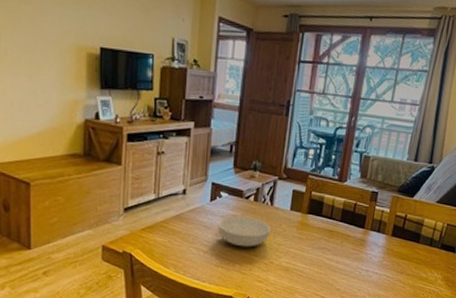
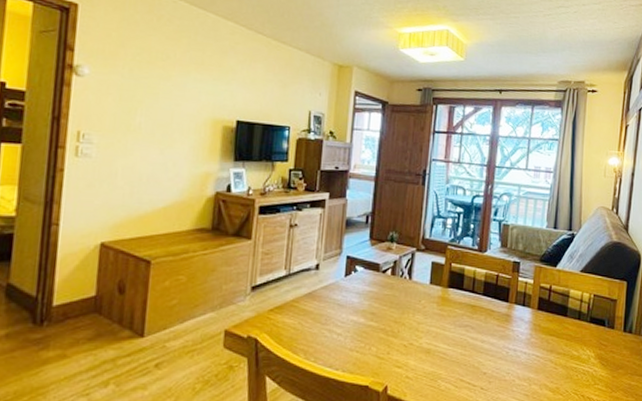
serving bowl: present [218,216,271,247] -> none [353,292,410,327]

